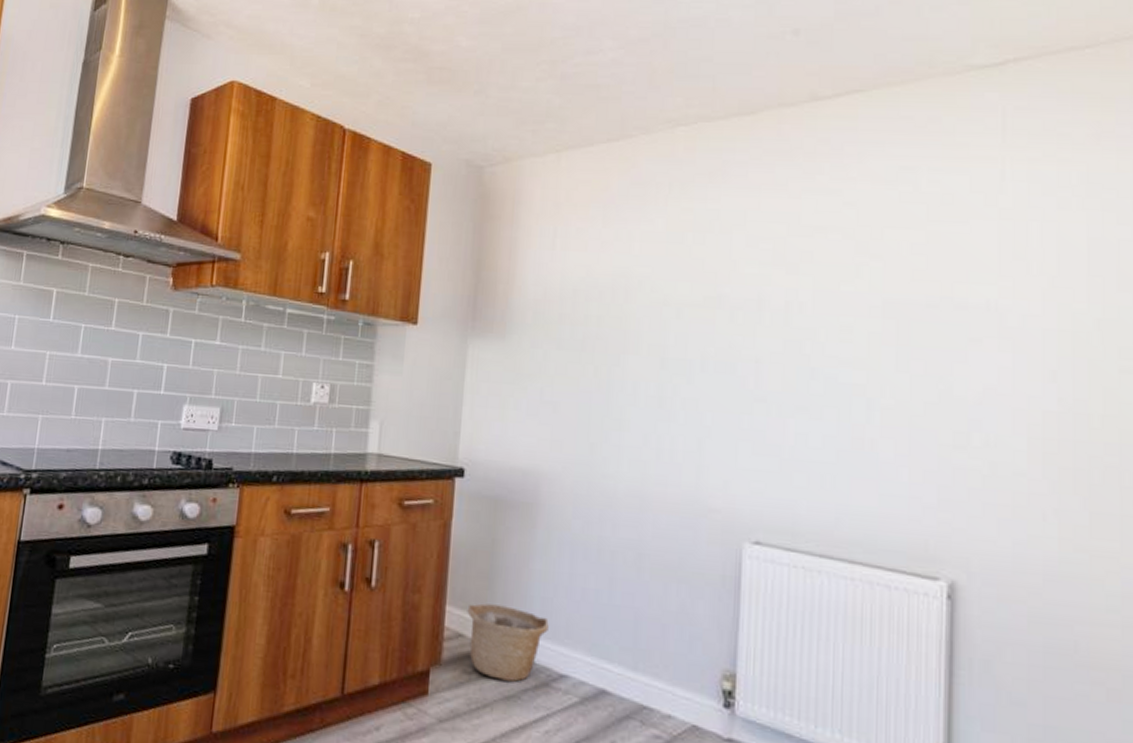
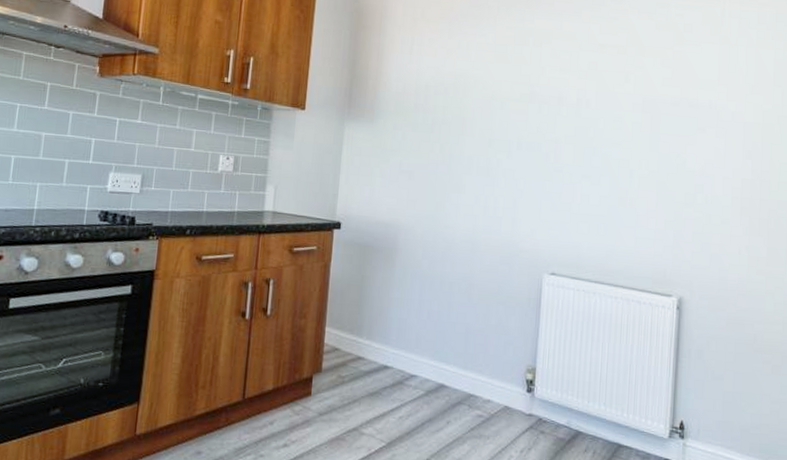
basket: present [467,603,549,682] -> none [342,324,403,382]

